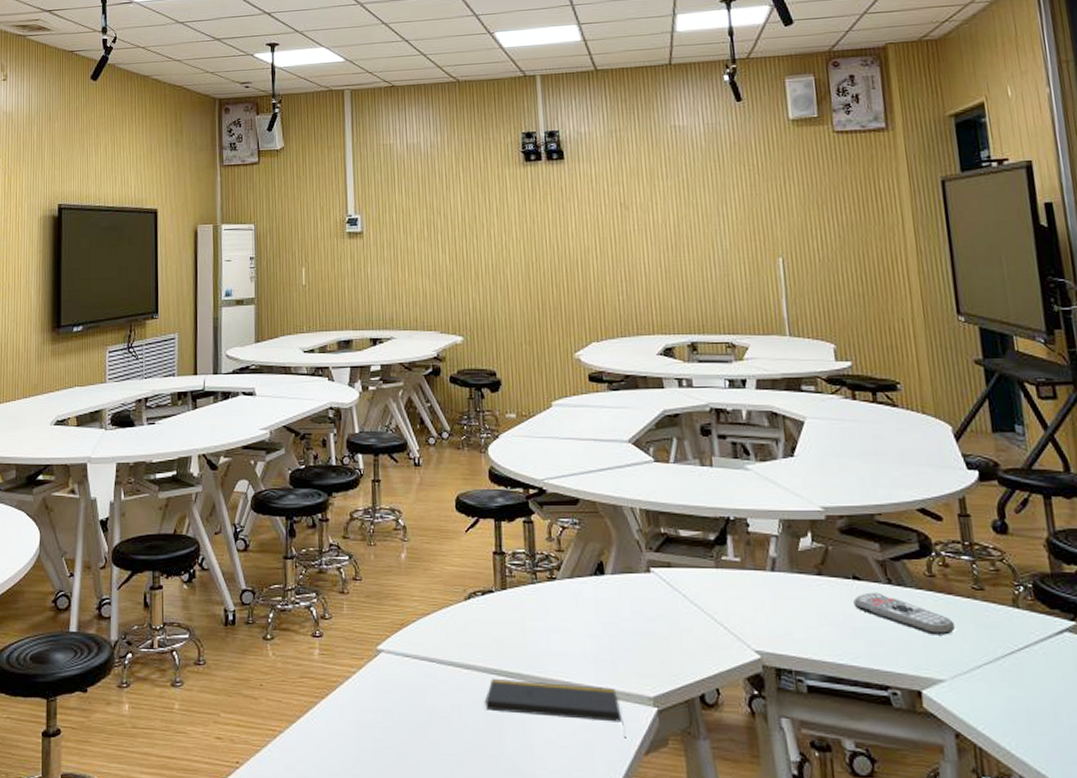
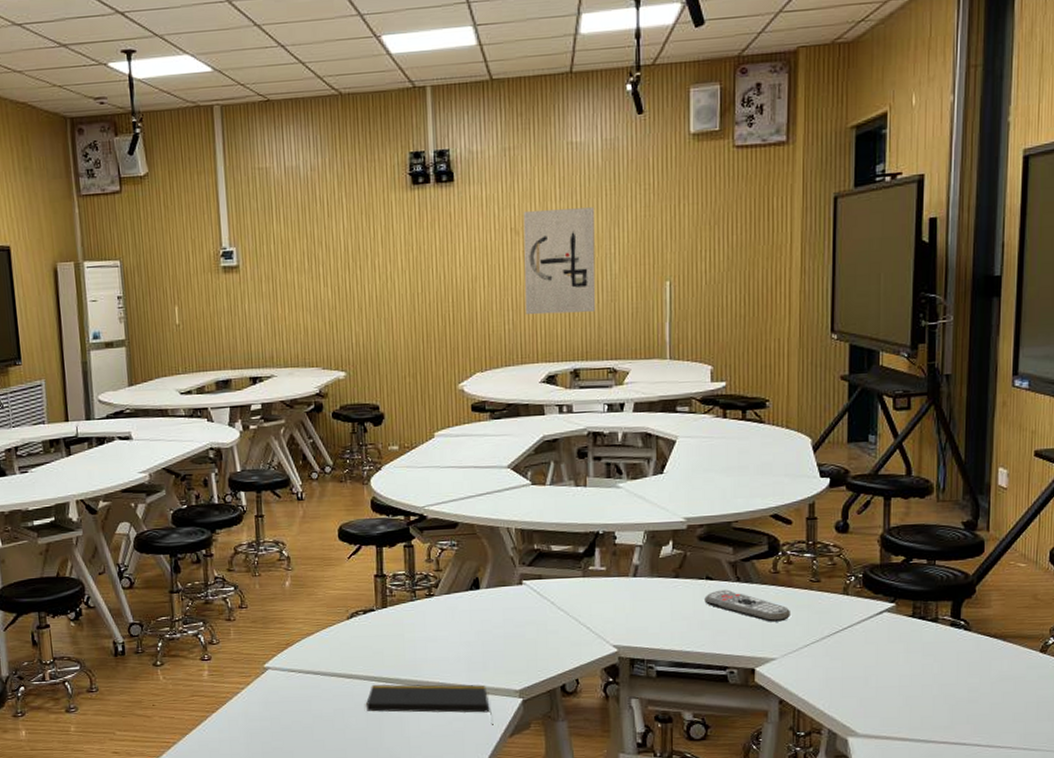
wall art: none [631,185,709,287] -> present [523,207,596,315]

